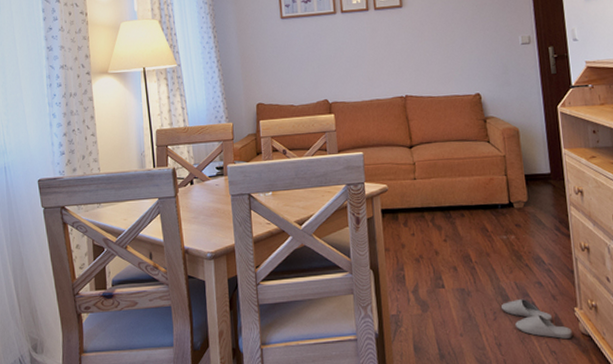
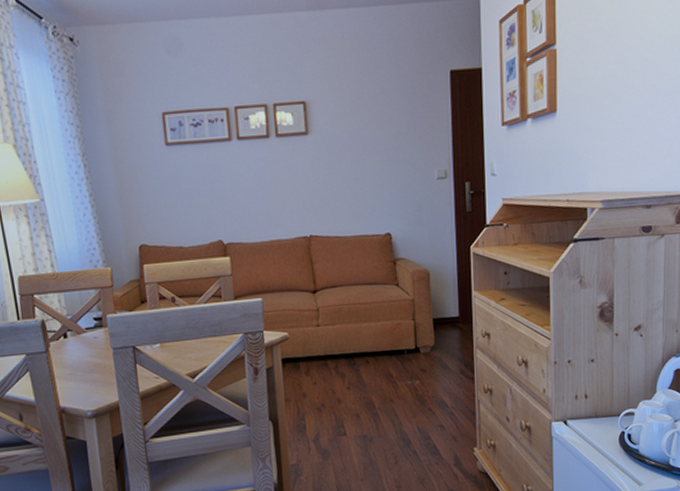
slippers: present [500,298,573,340] -> none [402,441,471,478]

